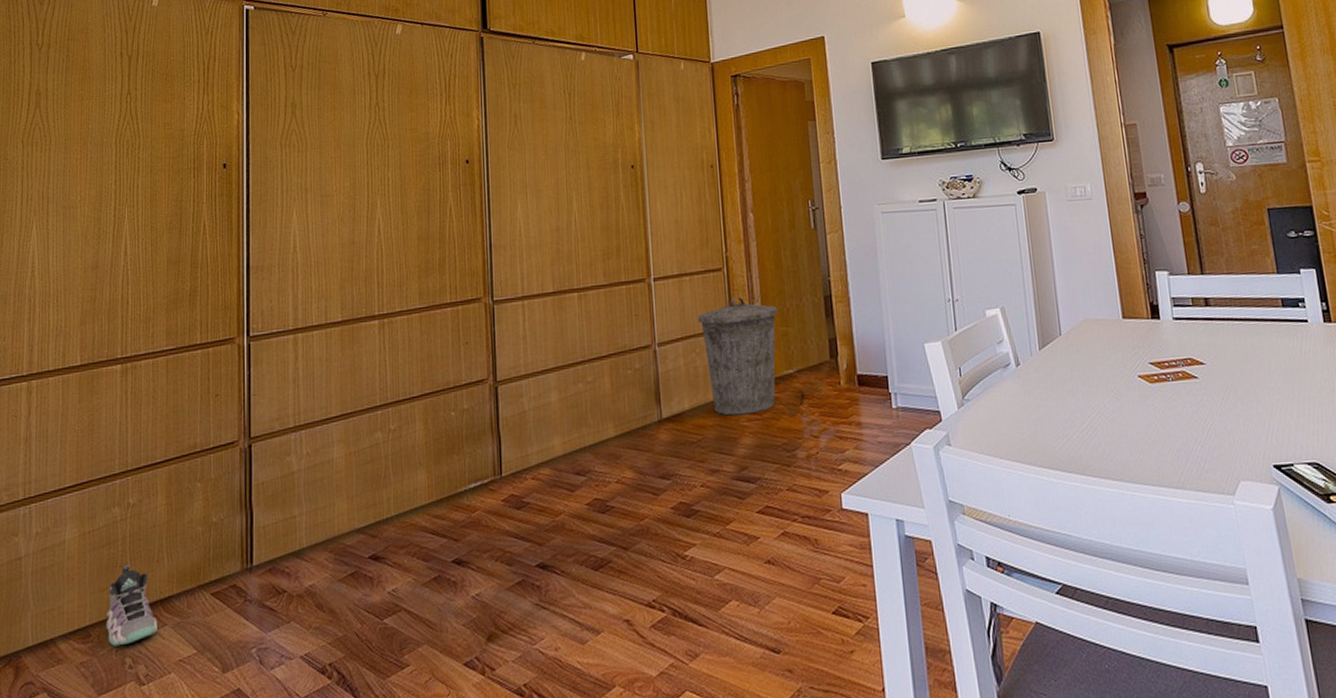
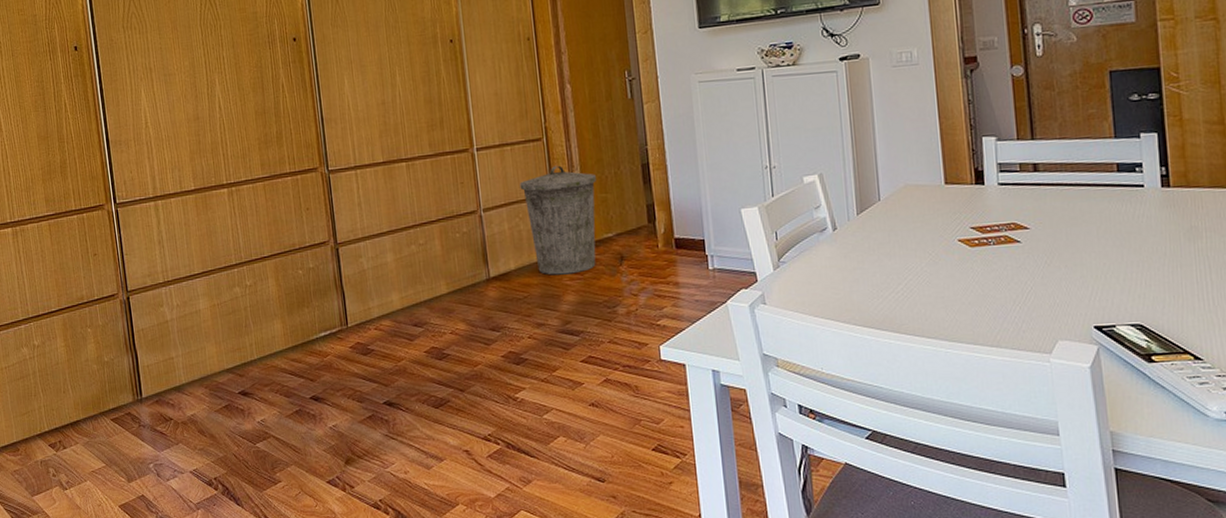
sneaker: present [105,563,159,647] -> none [28,393,72,459]

